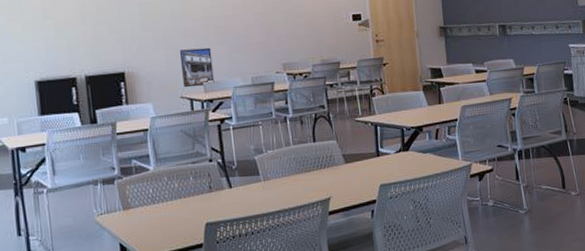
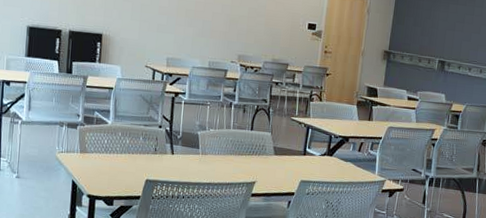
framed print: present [179,47,215,88] -> none [150,24,179,61]

